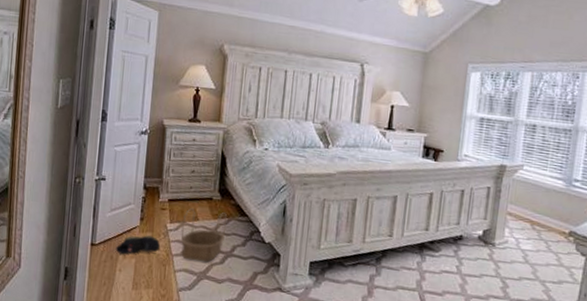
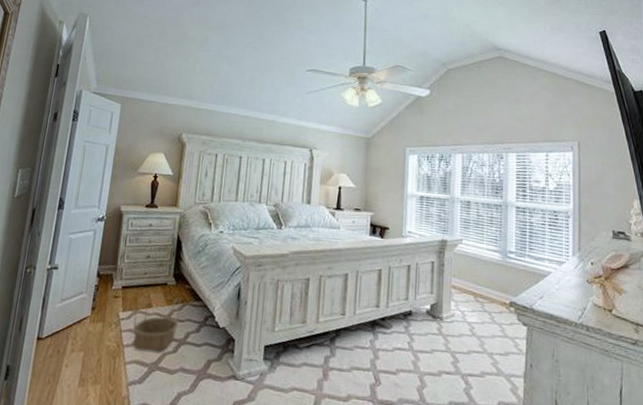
shoe: present [115,235,161,254] -> none [63,326,112,347]

